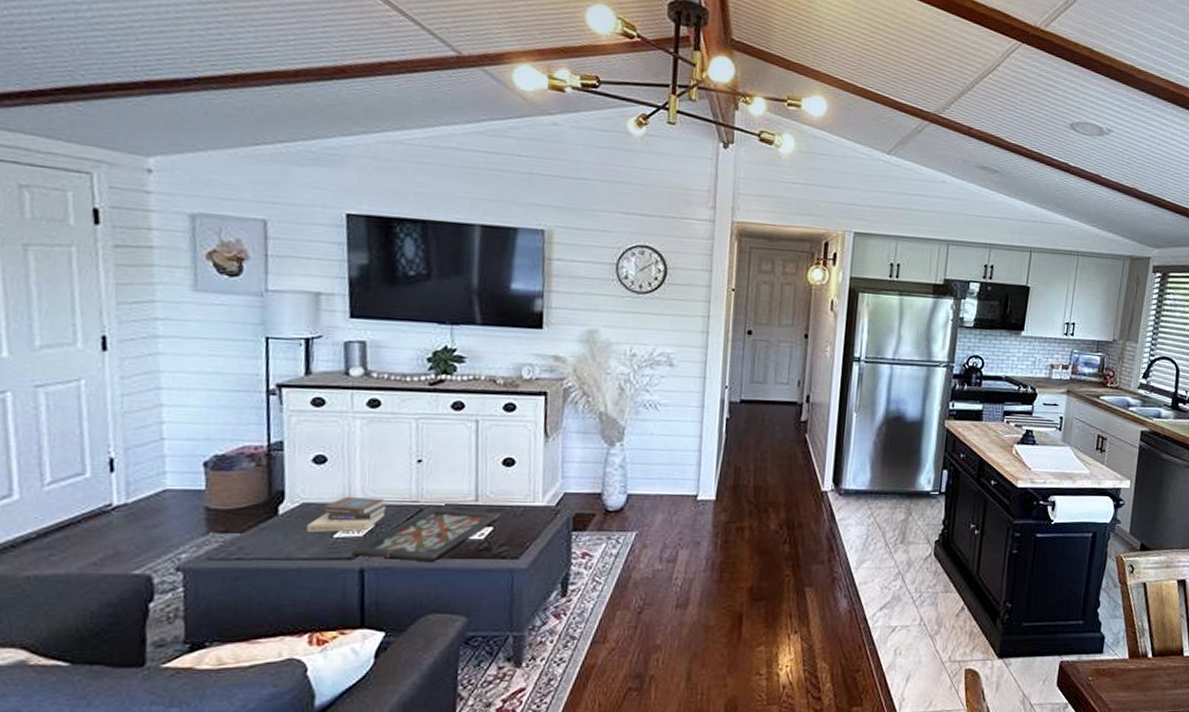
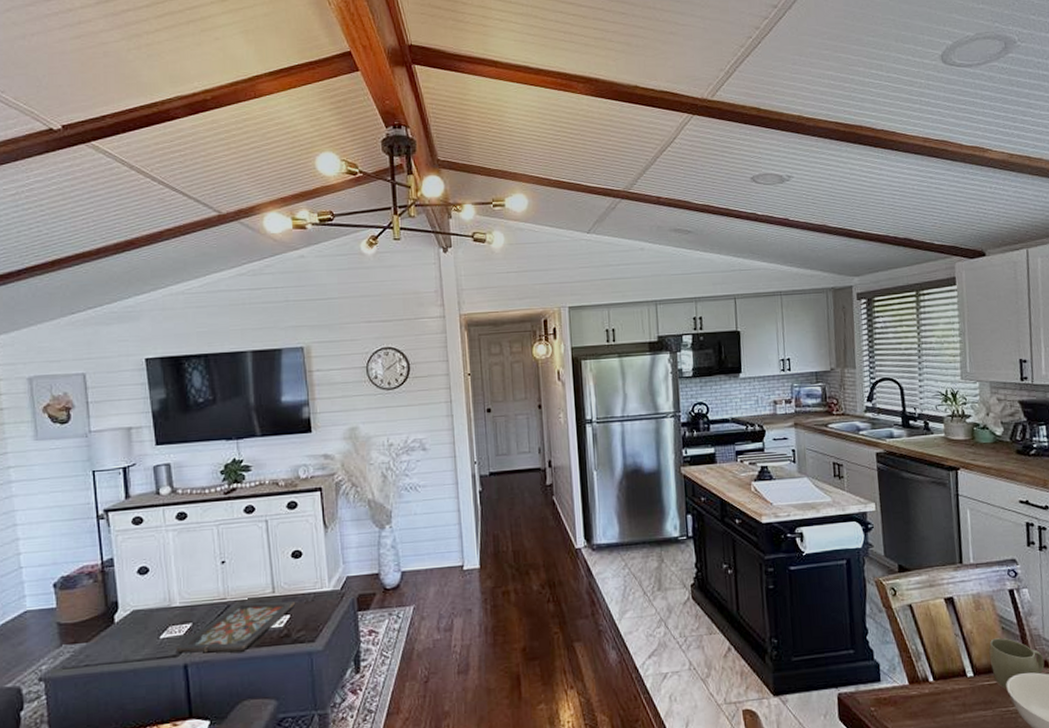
books: present [305,496,387,533] -> none [137,599,201,637]

